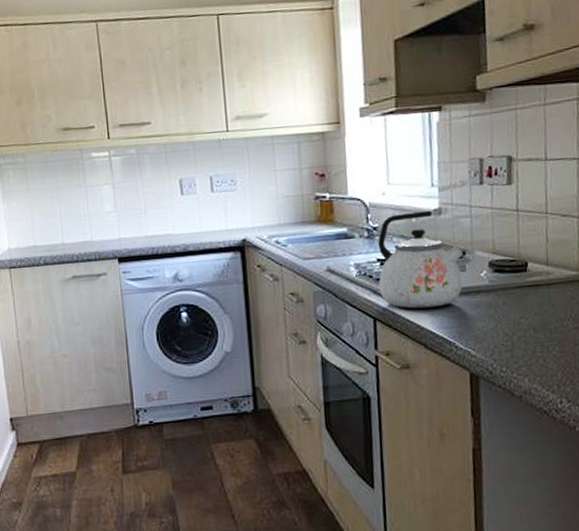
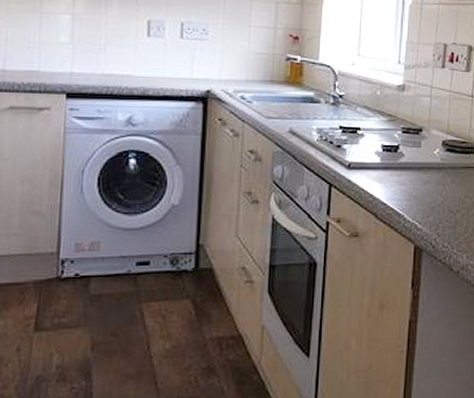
kettle: present [378,210,464,309] -> none [338,85,421,179]

